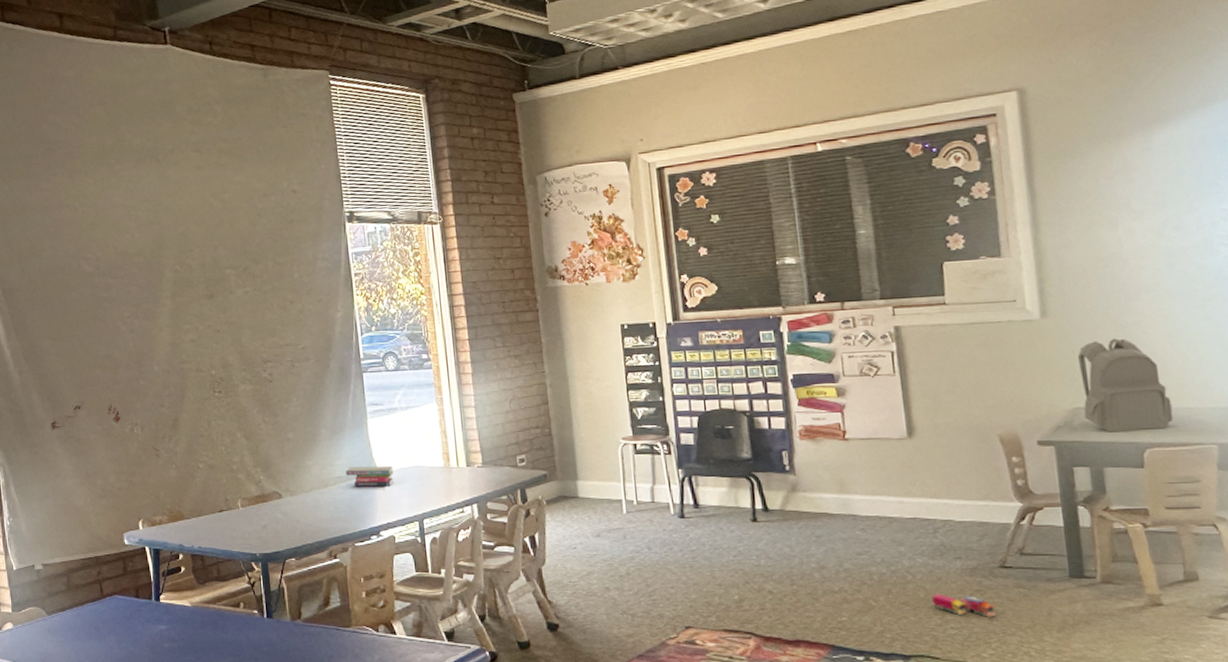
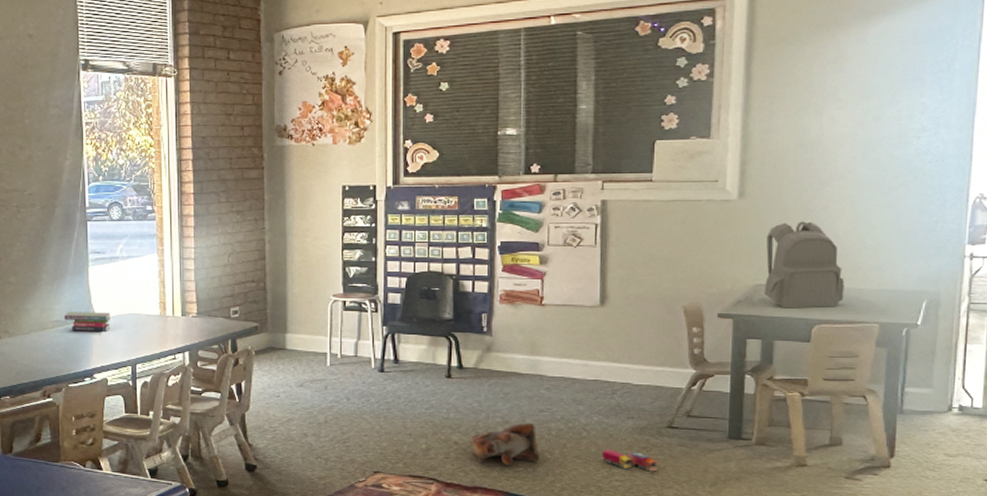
plush toy: none [784,567,865,615] -> present [468,422,540,465]

